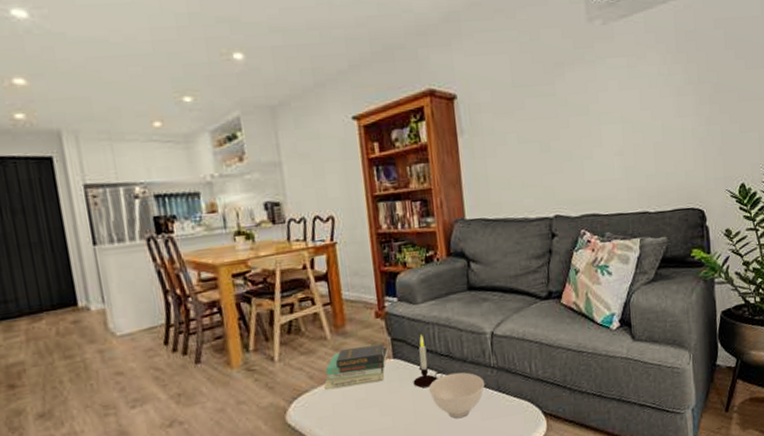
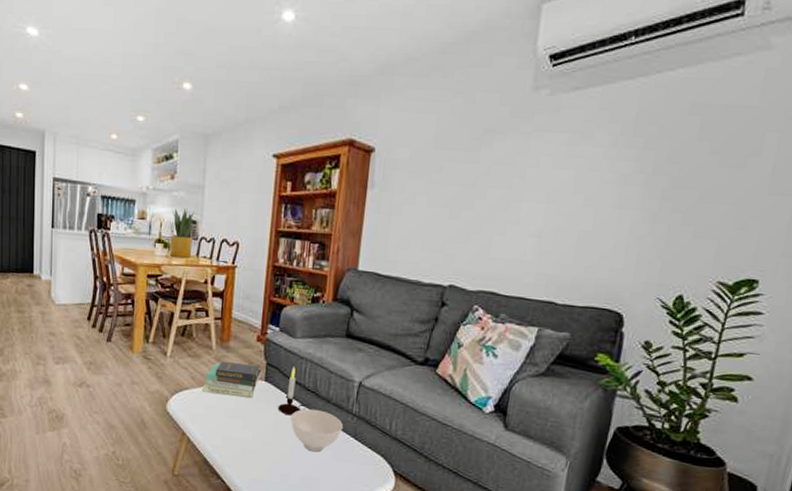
planter: none [247,191,282,249] -> present [169,208,194,258]

